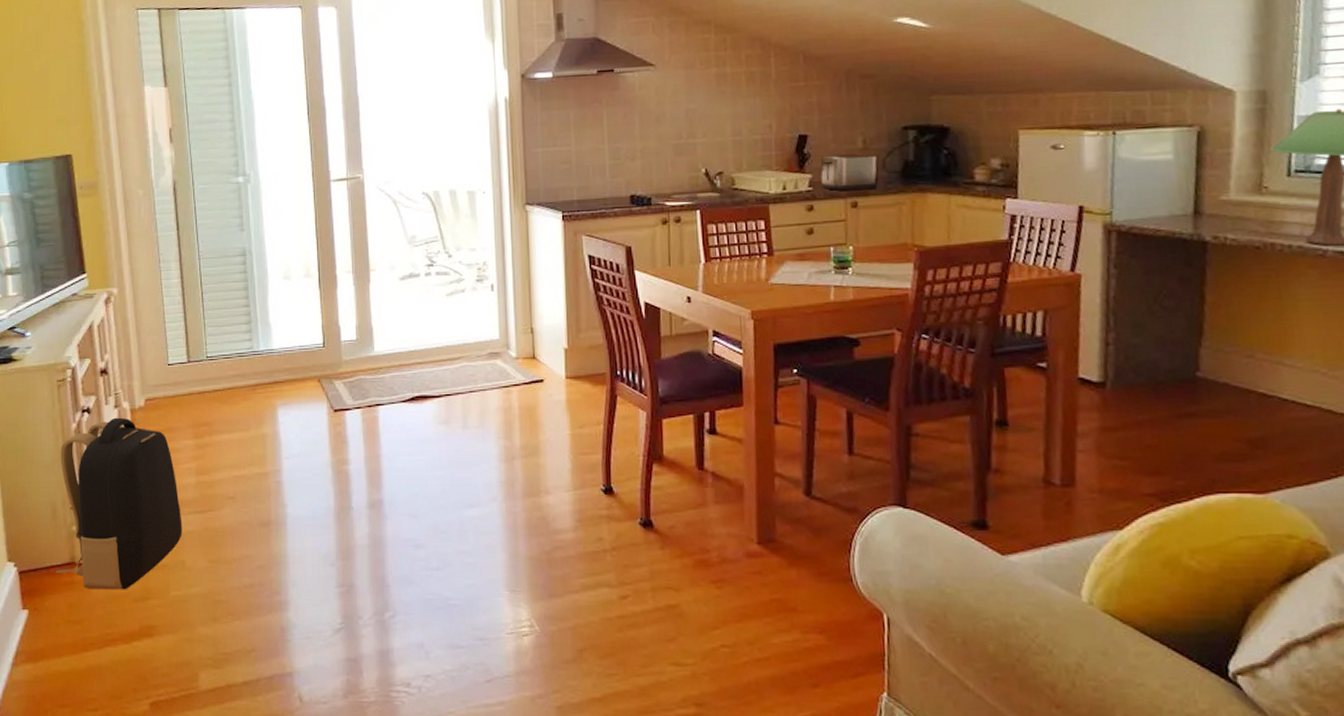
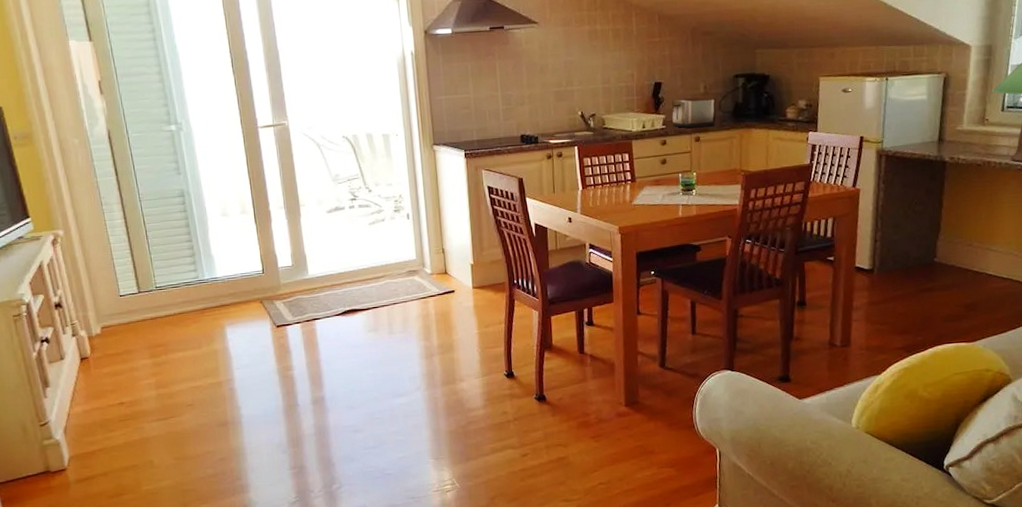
backpack: present [56,417,182,590] -> none [24,344,148,492]

